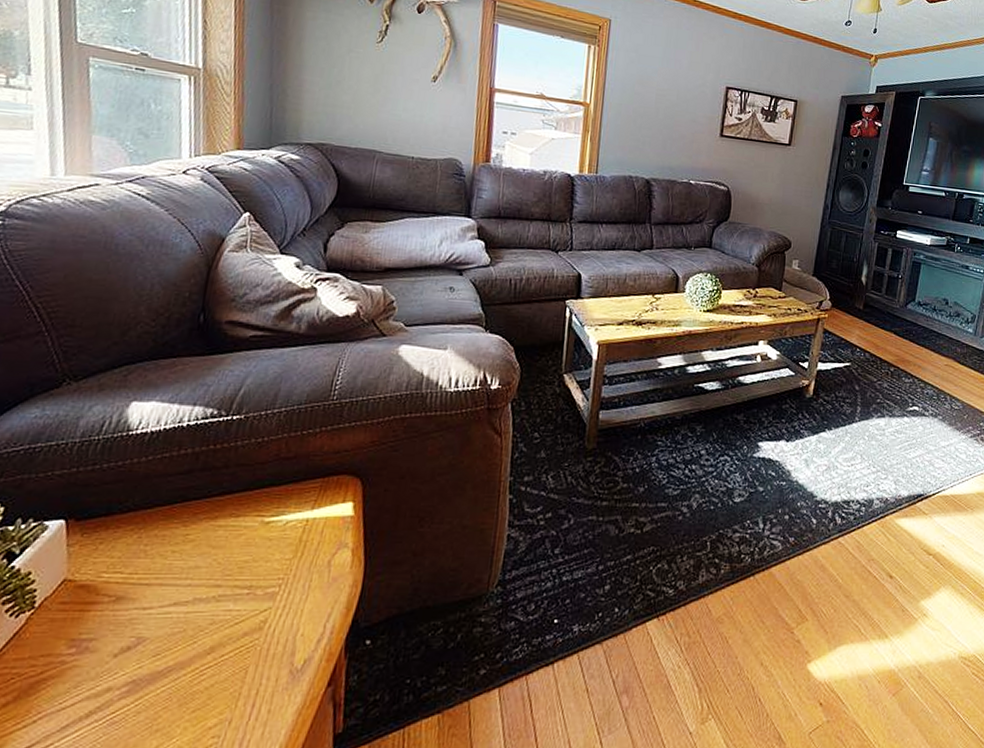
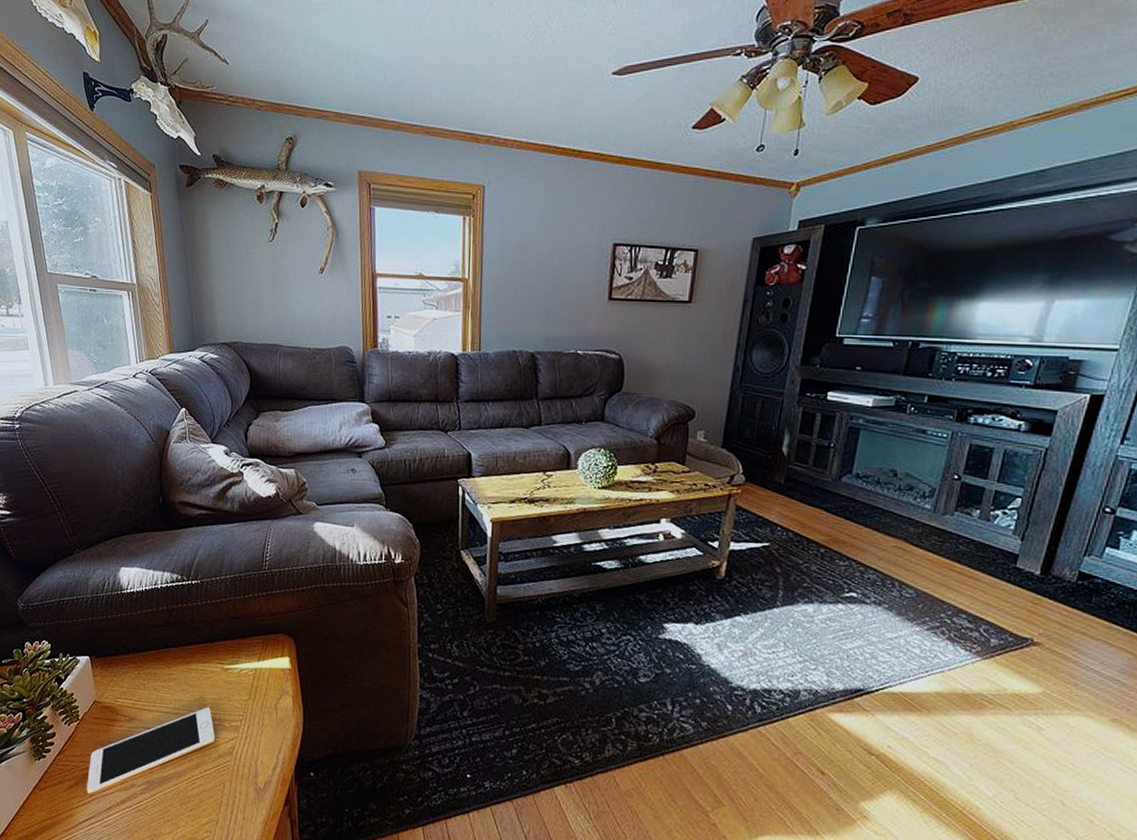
cell phone: none [31,572,242,711] -> present [86,706,216,794]

